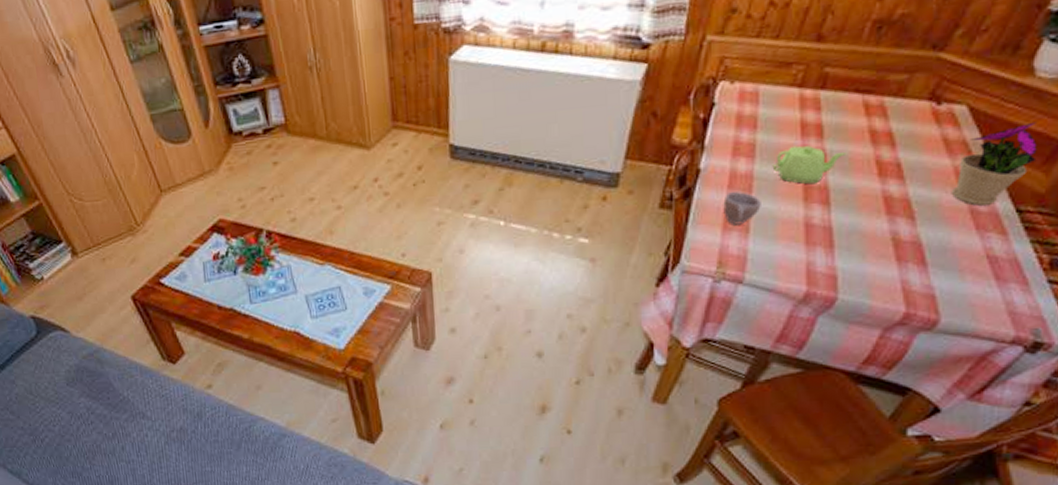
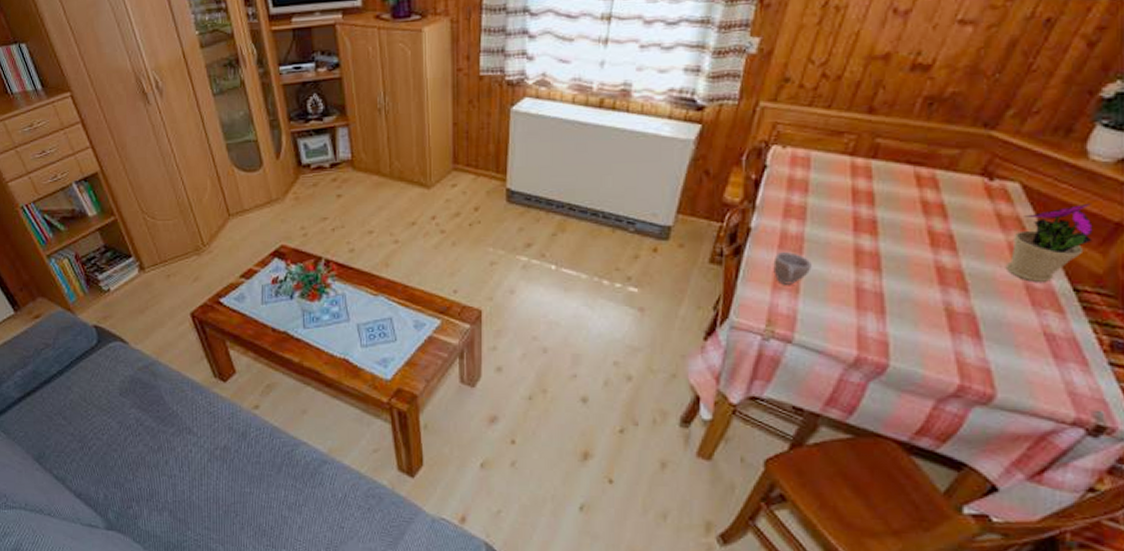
teapot: present [772,145,847,185] -> none [823,211,898,250]

